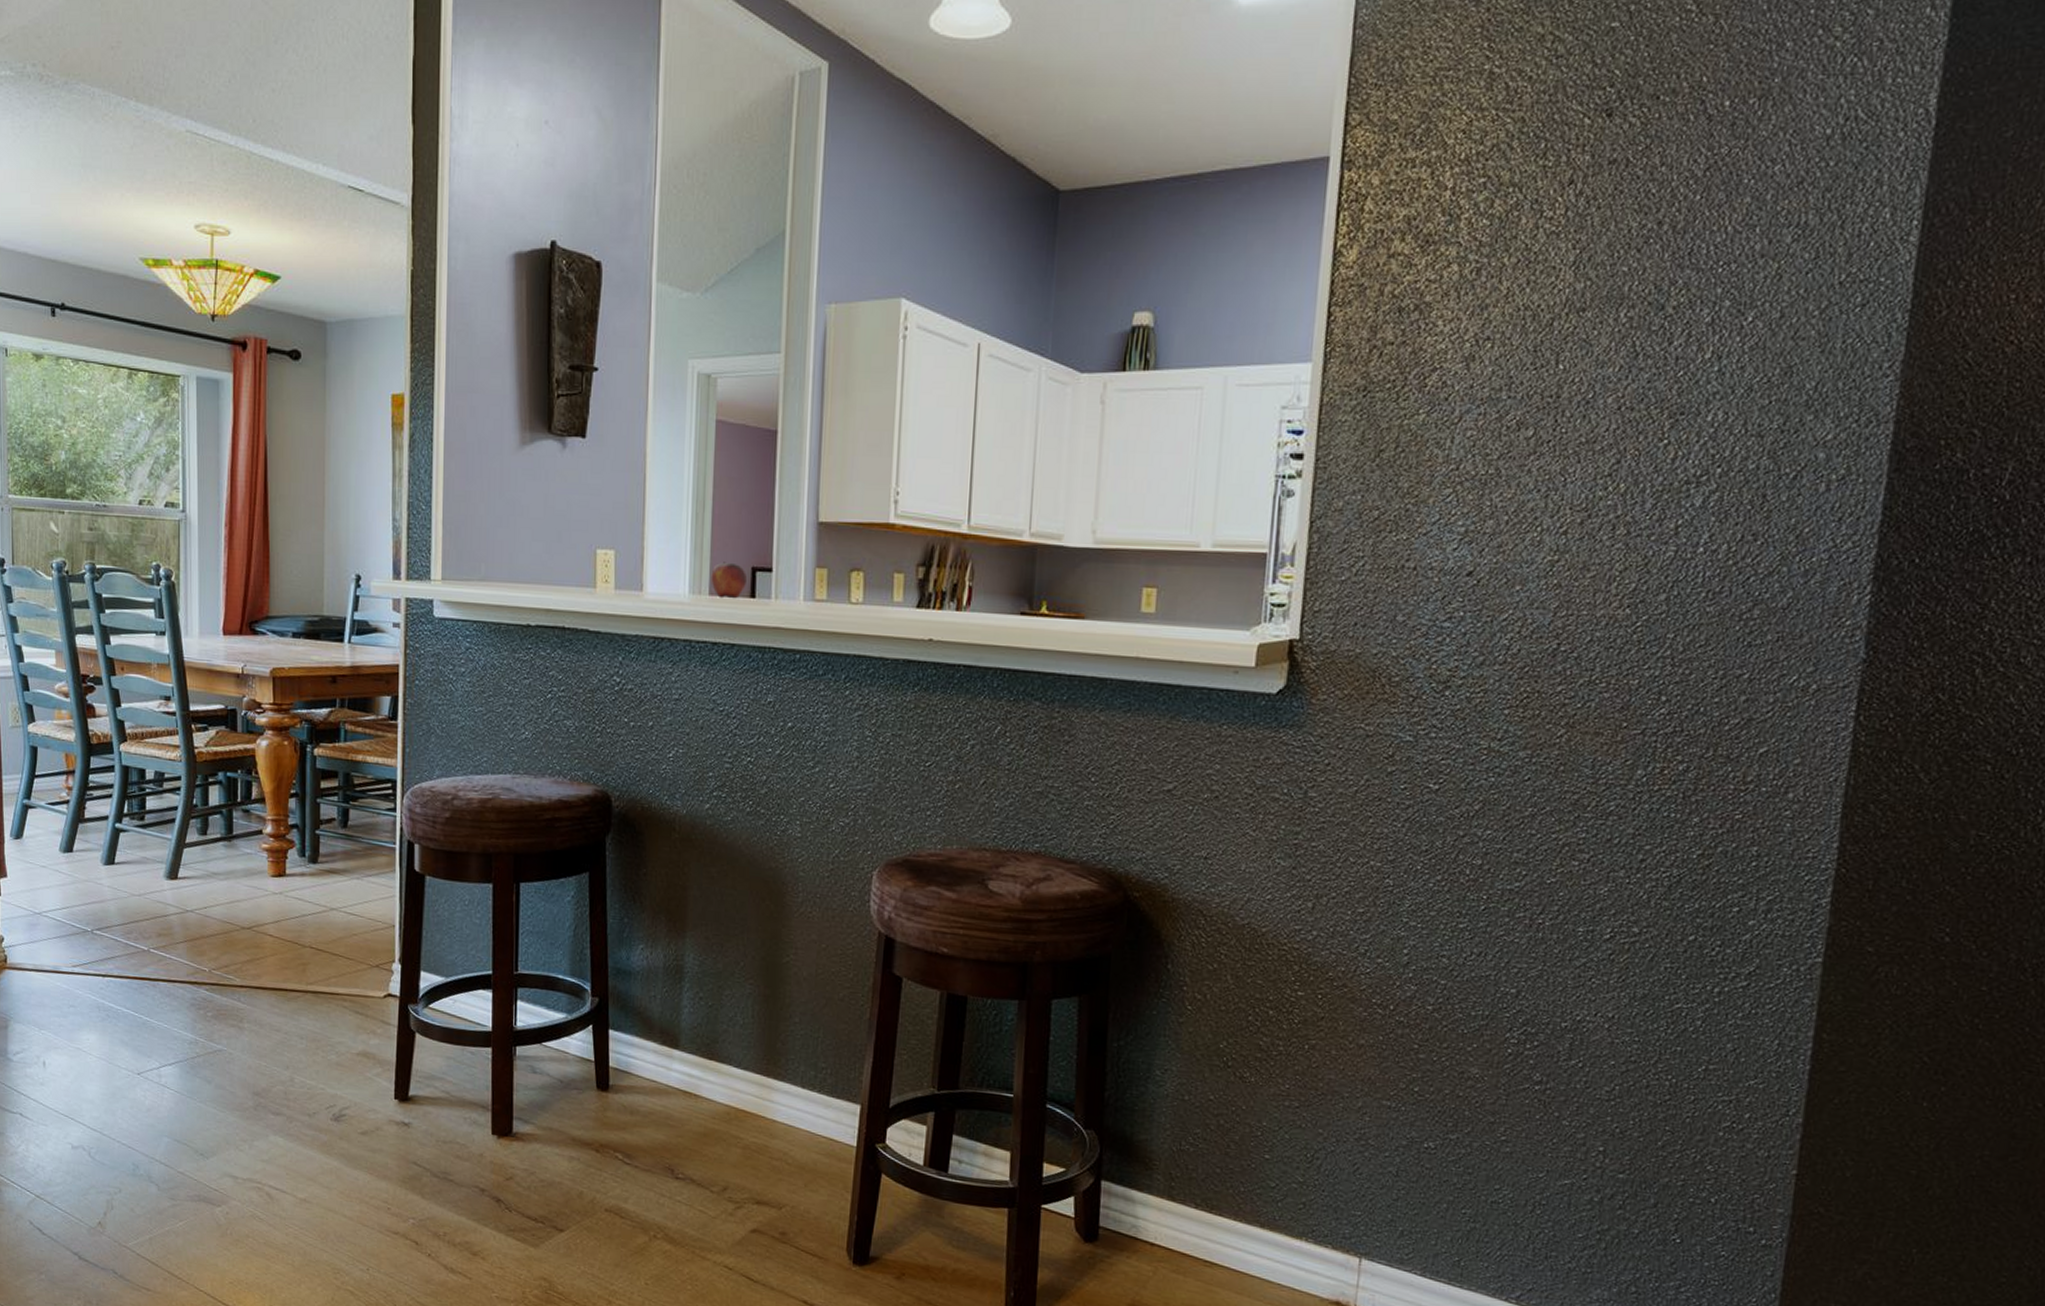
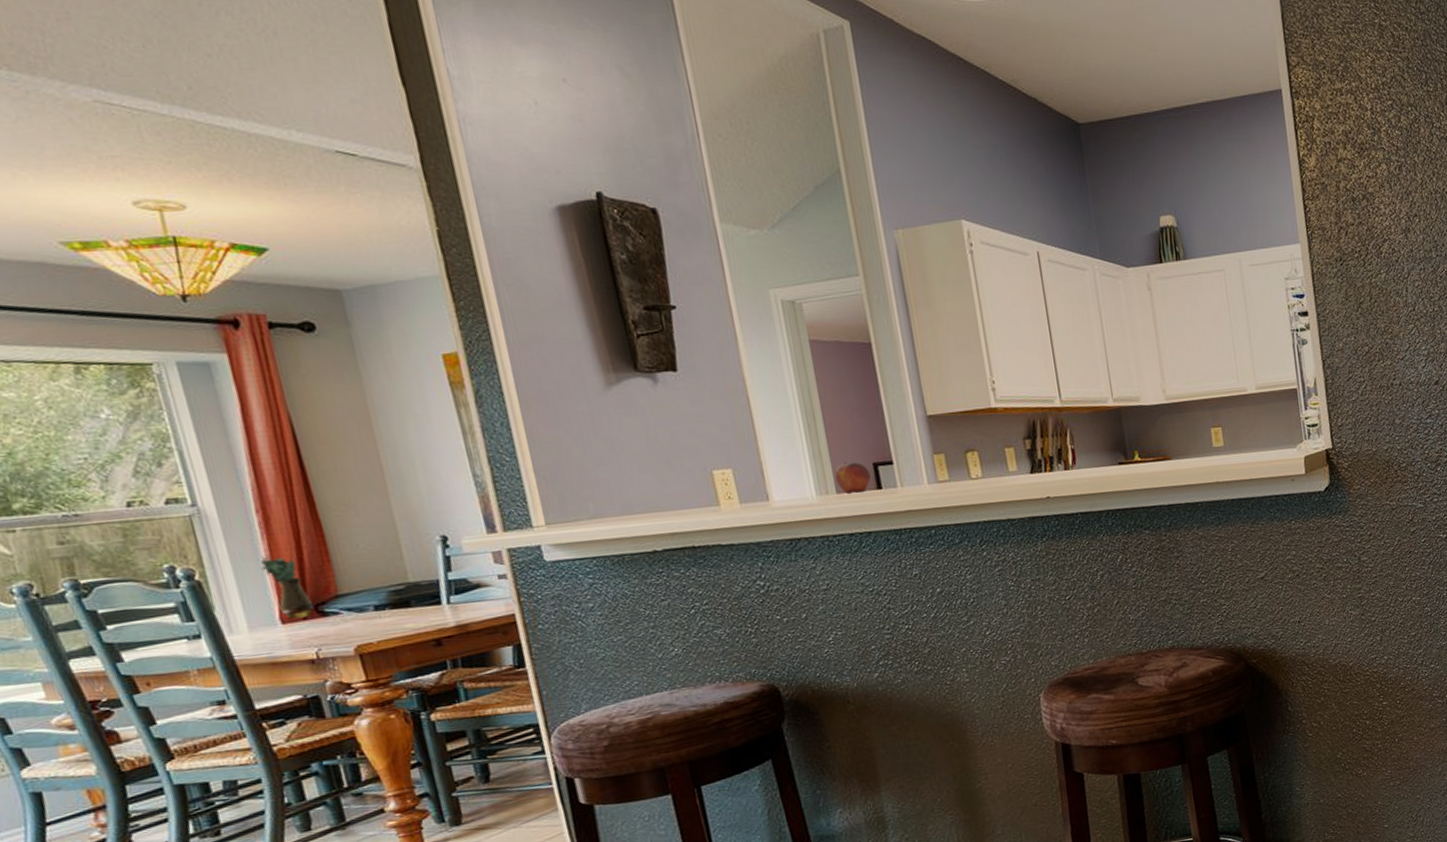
vase: none [218,568,248,632] -> present [261,556,313,619]

